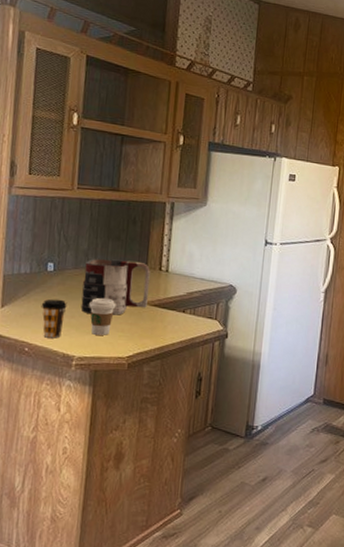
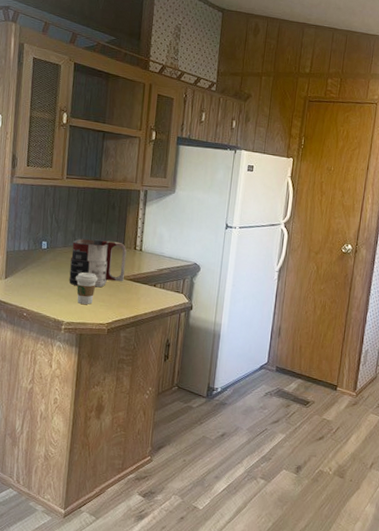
coffee cup: present [41,299,67,339] -> none [36,272,58,306]

